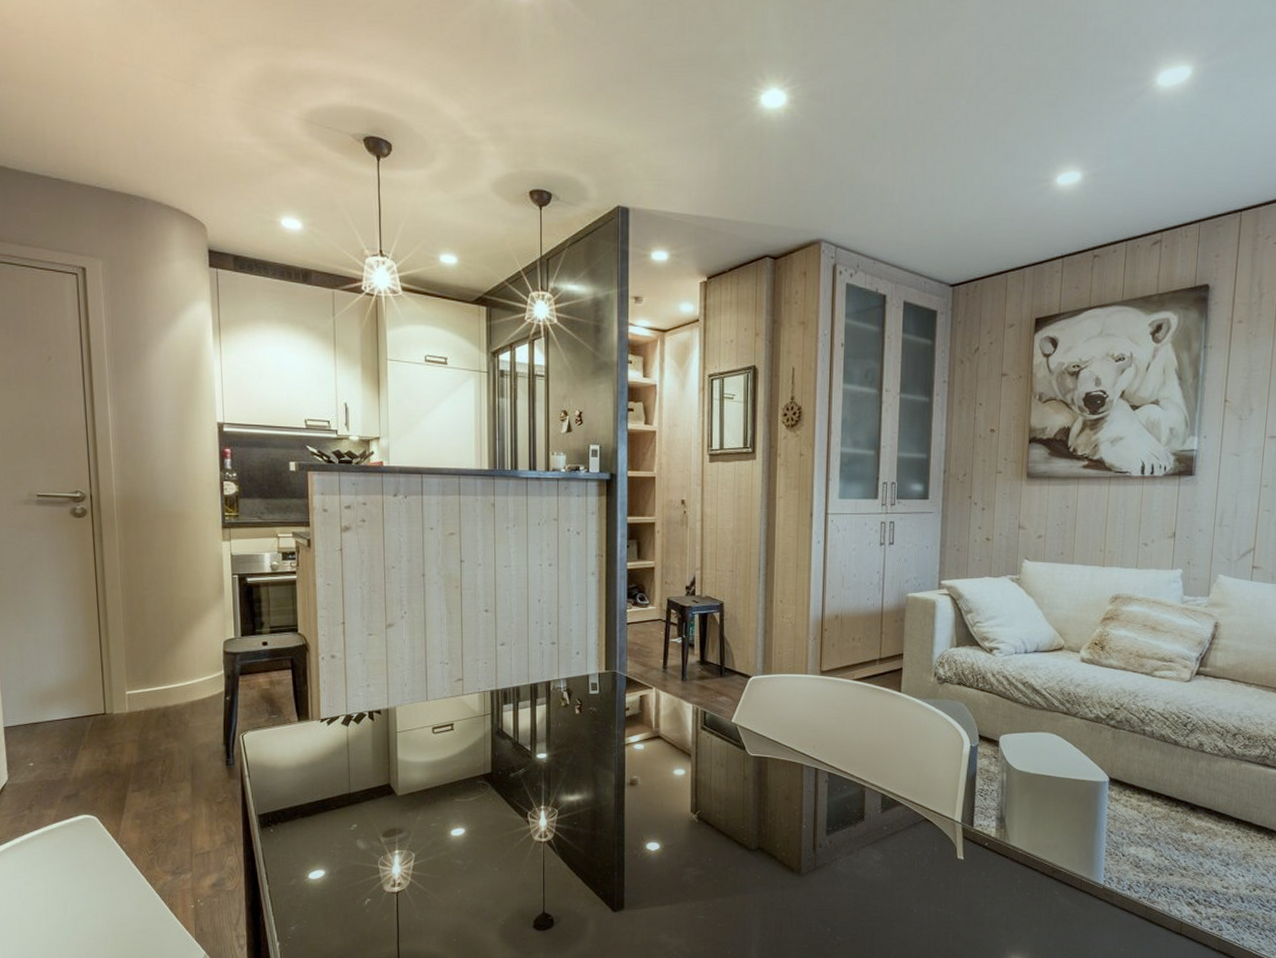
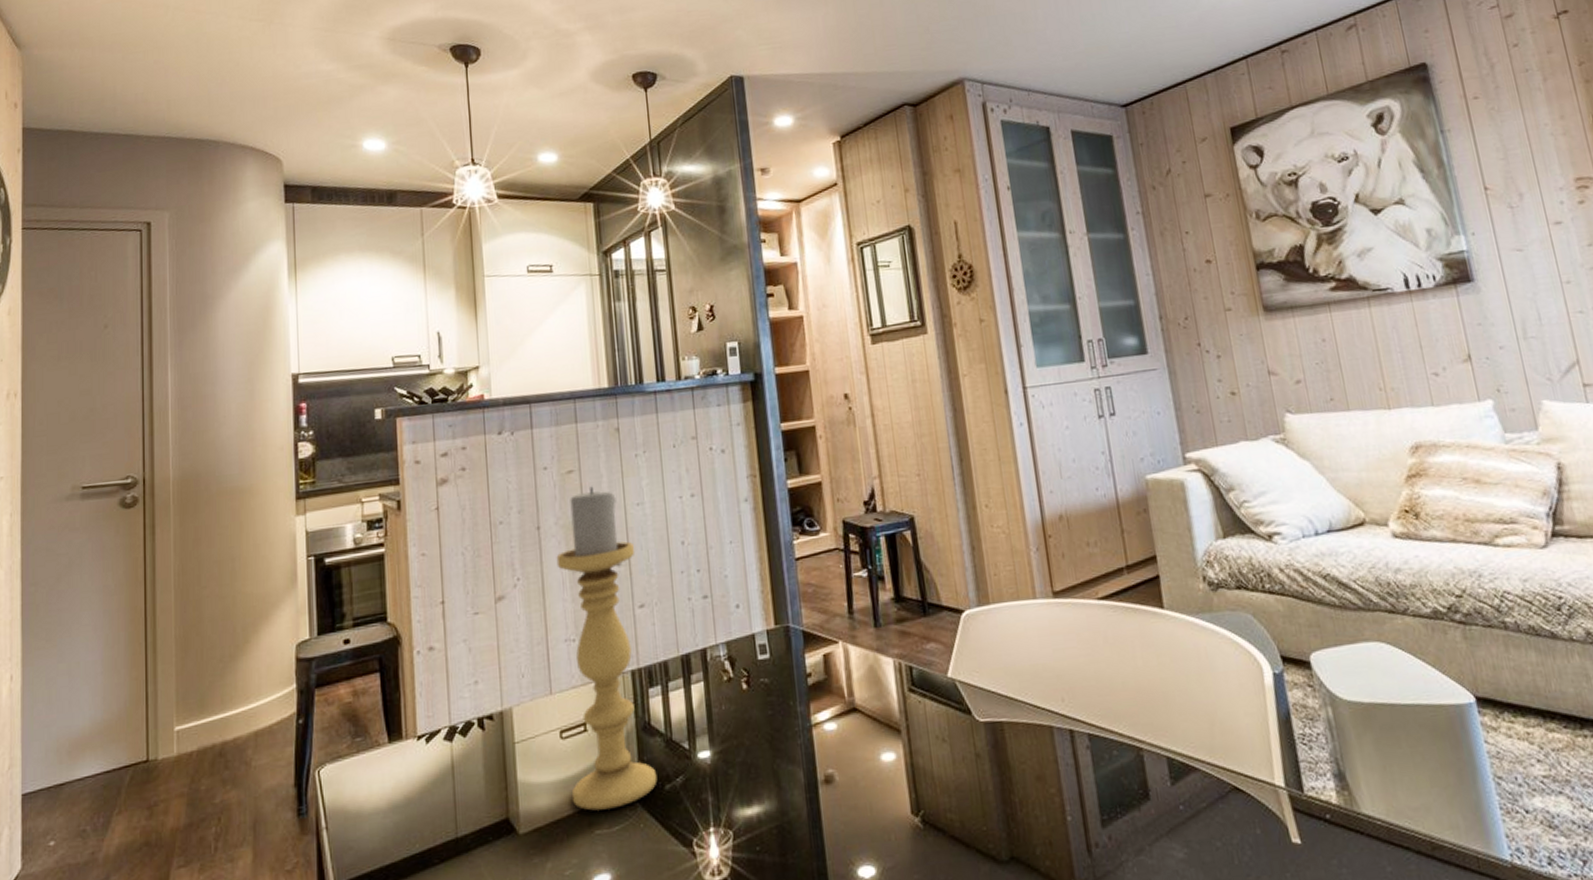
candle holder: none [437,548,505,786] -> present [556,486,658,811]

